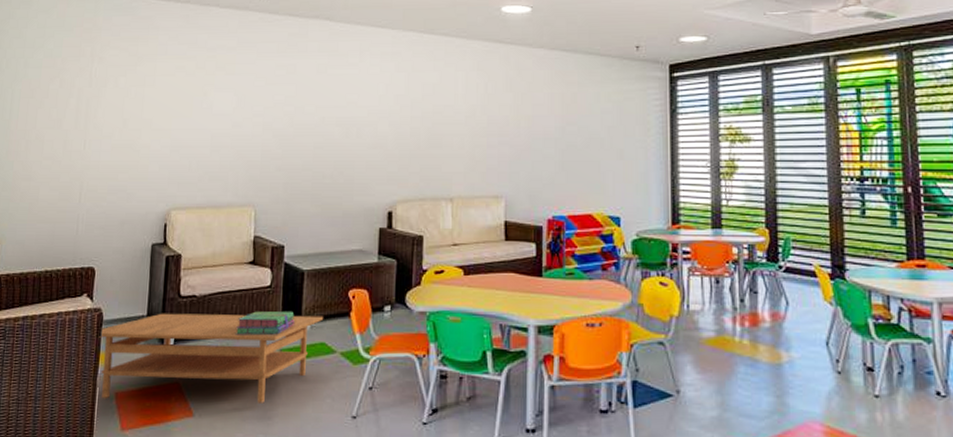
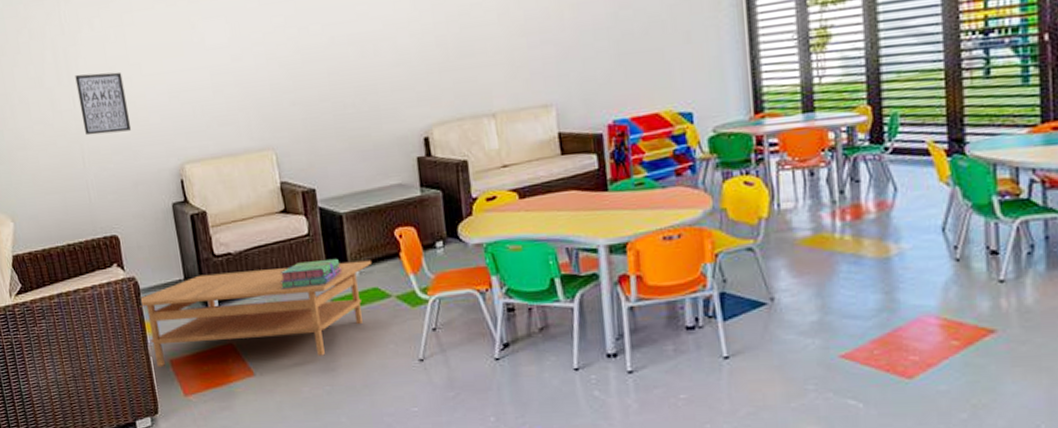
wall art: none [88,121,134,175] -> present [75,72,132,136]

